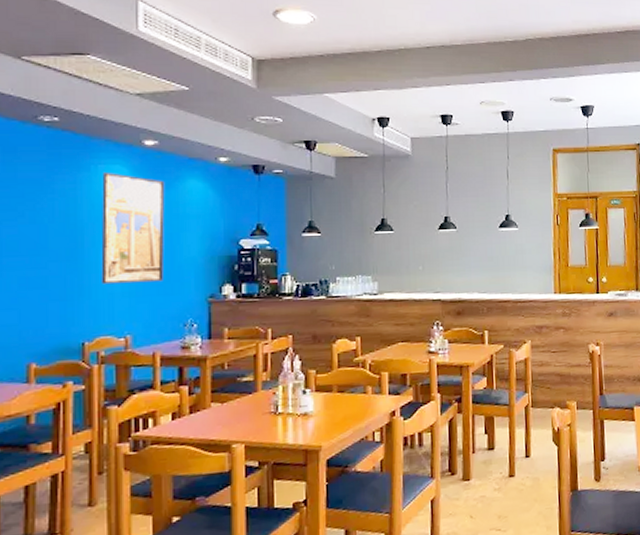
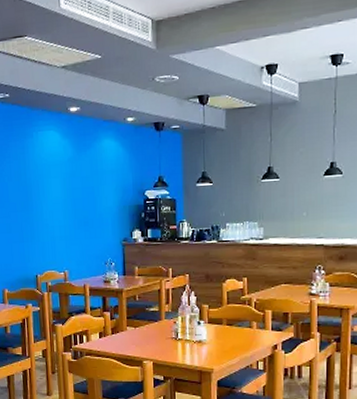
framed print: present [101,173,165,285] -> none [42,137,89,230]

